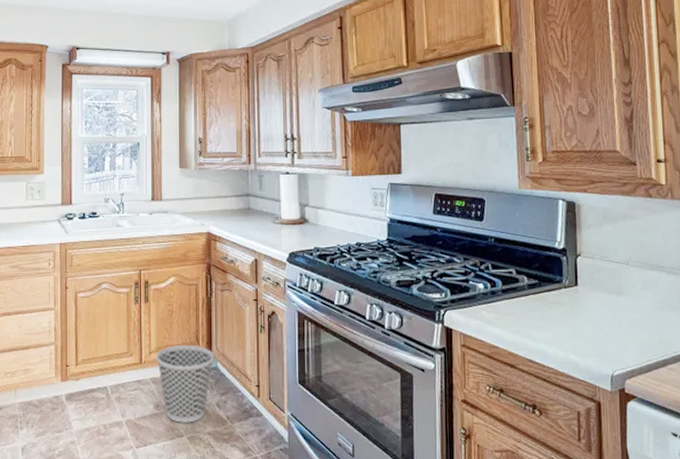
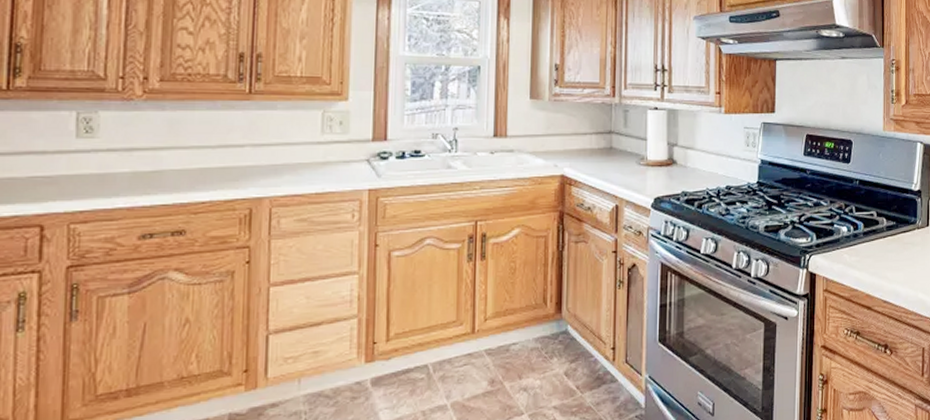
wastebasket: present [156,344,214,423] -> none [492,307,564,399]

